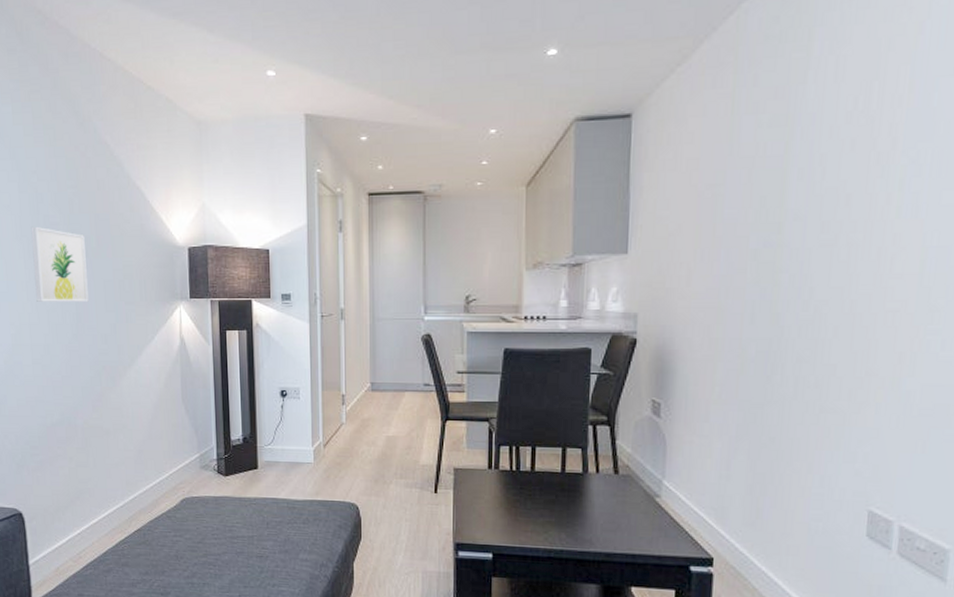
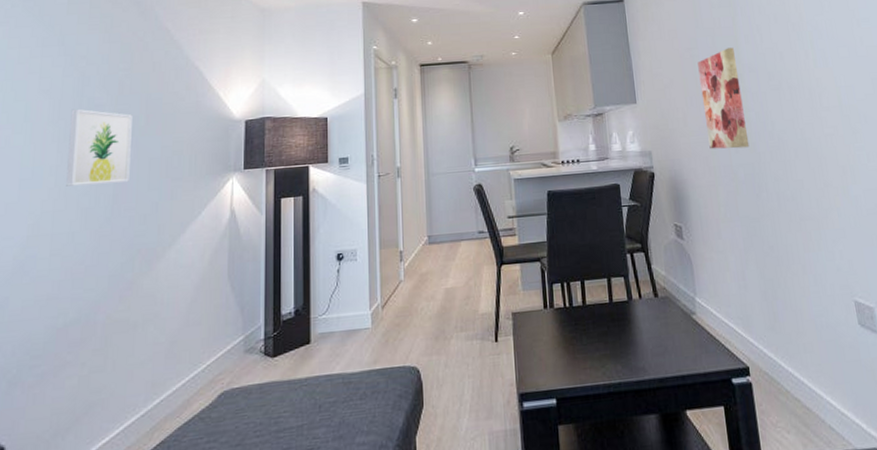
wall art: none [715,185,778,319] -> present [697,47,750,149]

